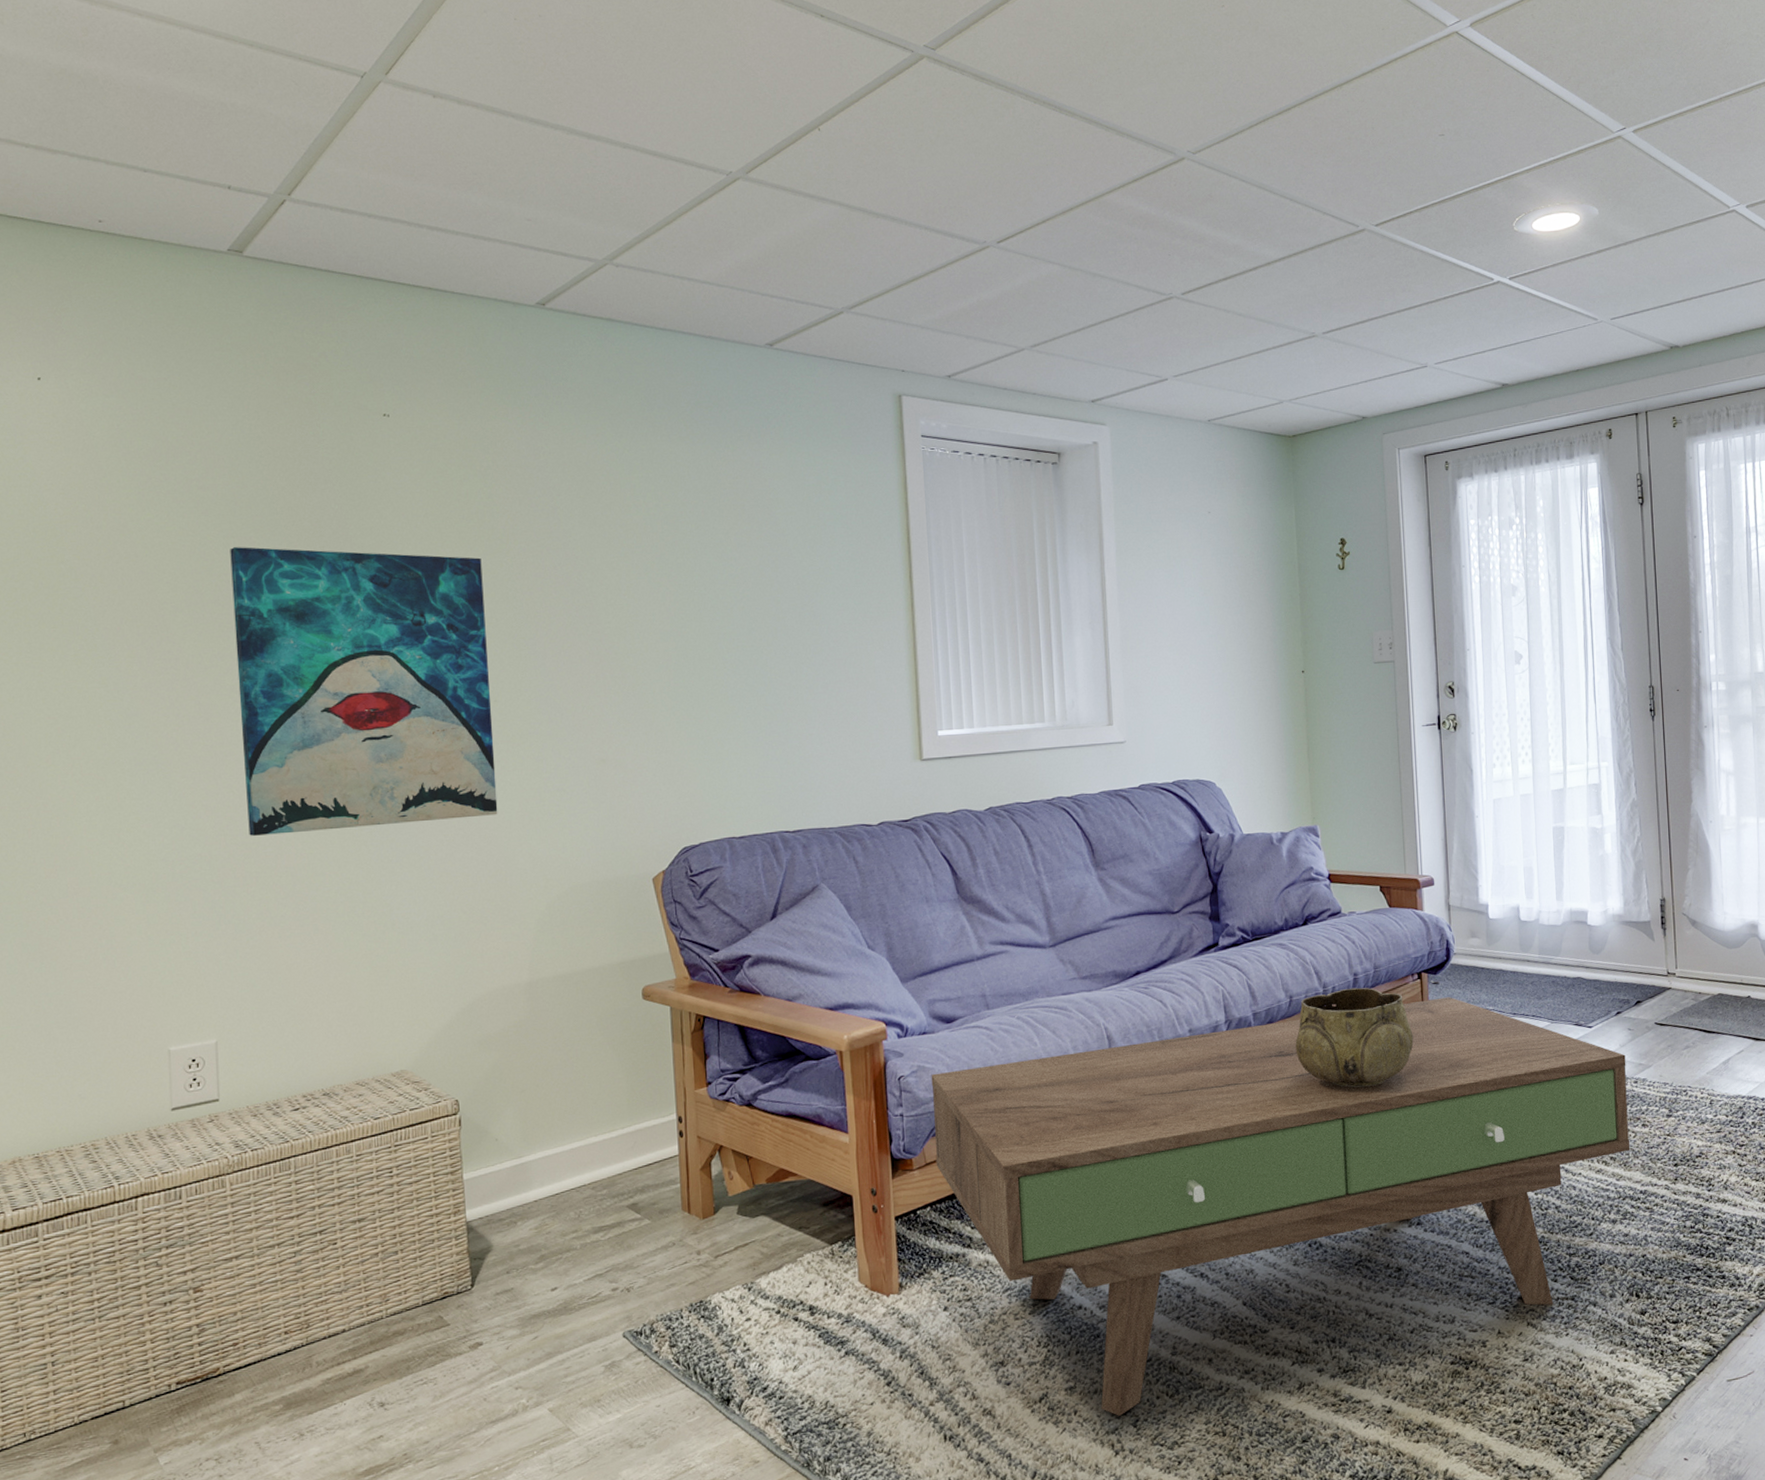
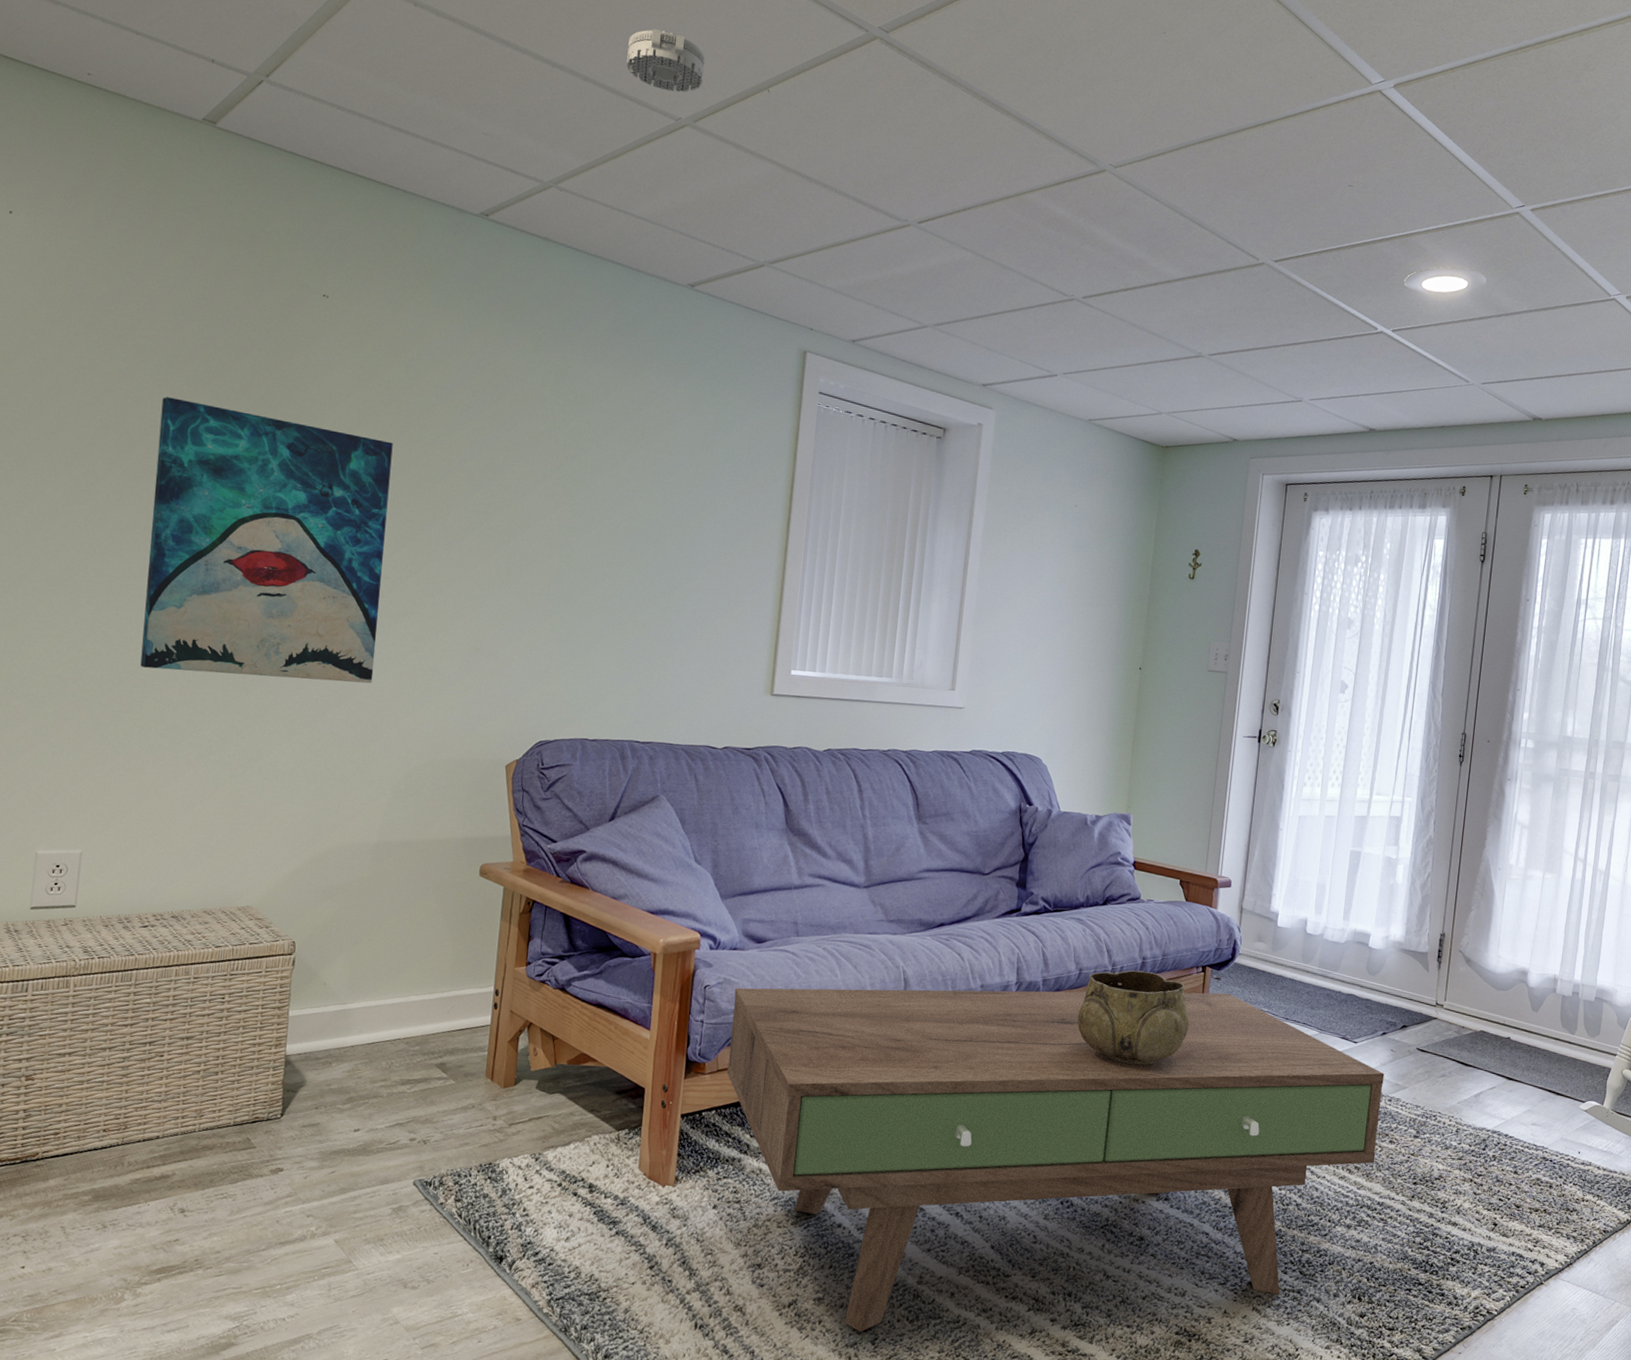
smoke detector: none [664,82,749,146] -> present [626,28,706,93]

